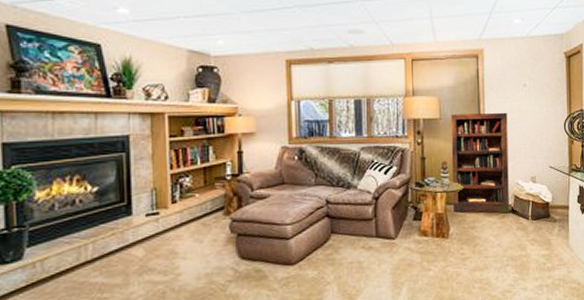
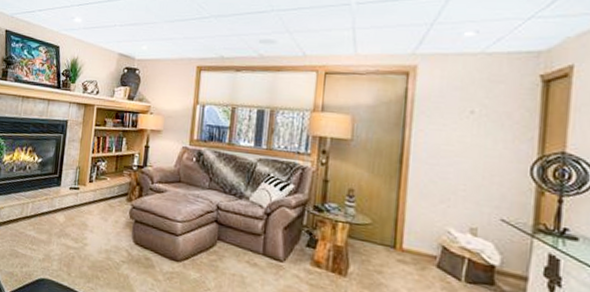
bookcase: present [450,112,509,214] -> none [355,137,443,266]

